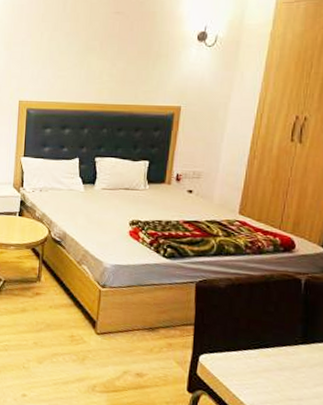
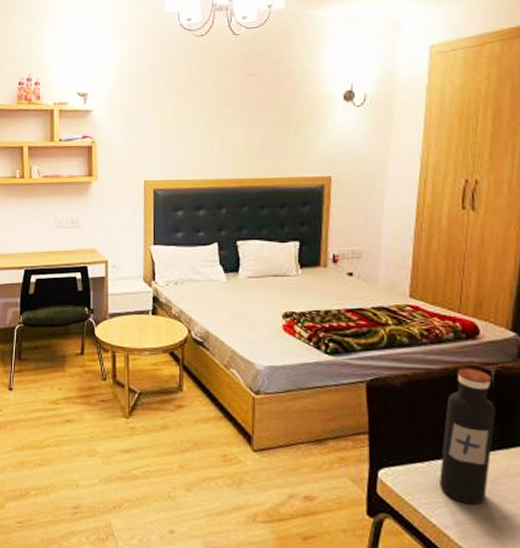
water bottle: none [250,275,302,388] -> present [439,368,495,505]

